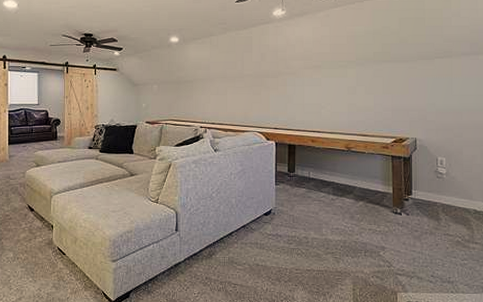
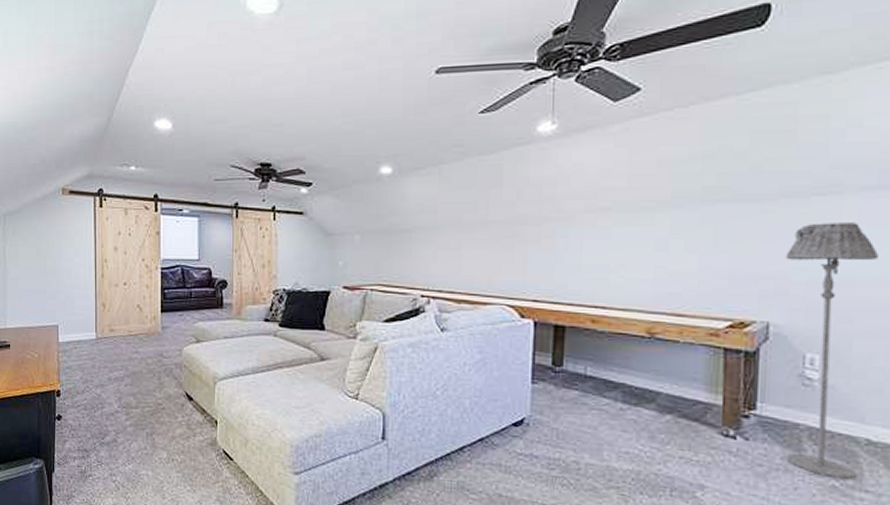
floor lamp: none [423,75,473,237] -> present [785,223,878,480]

